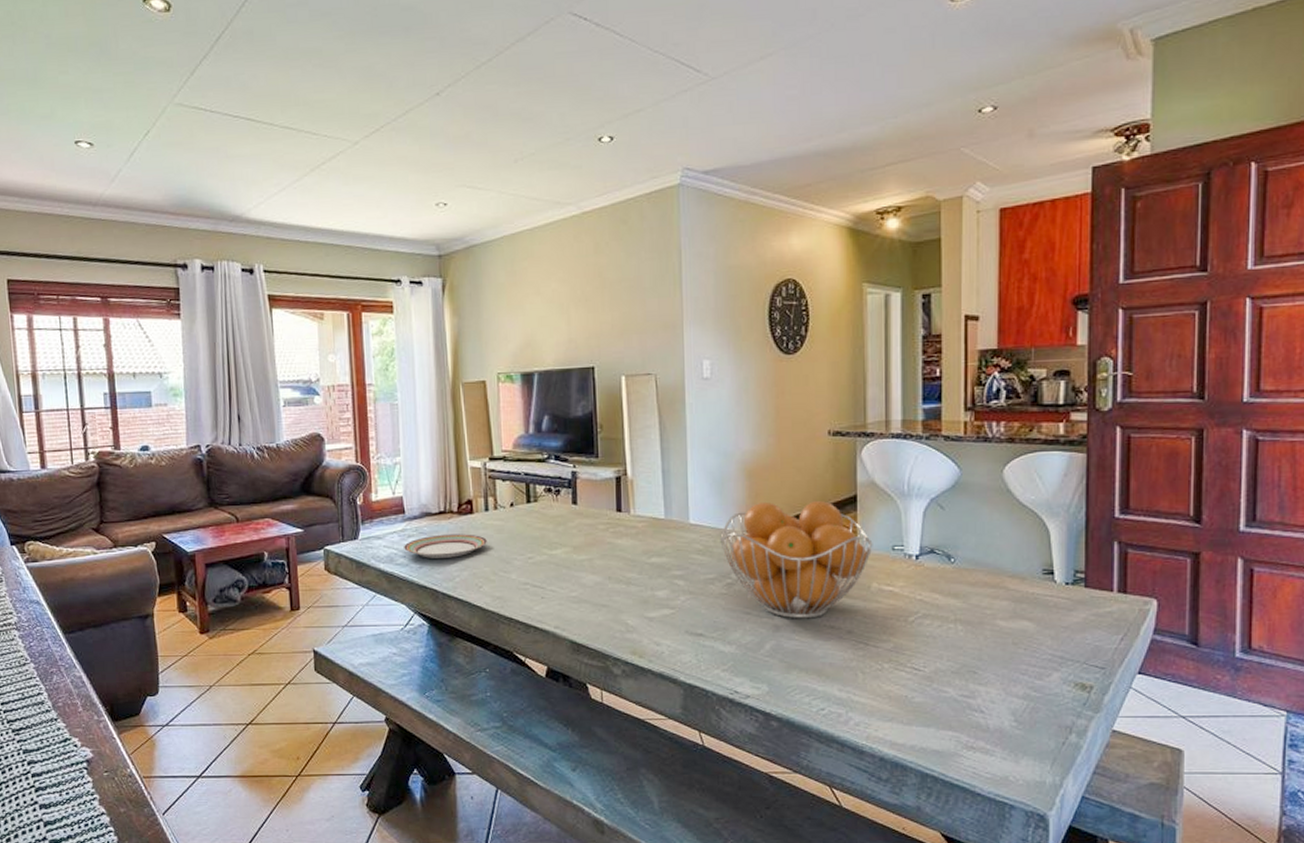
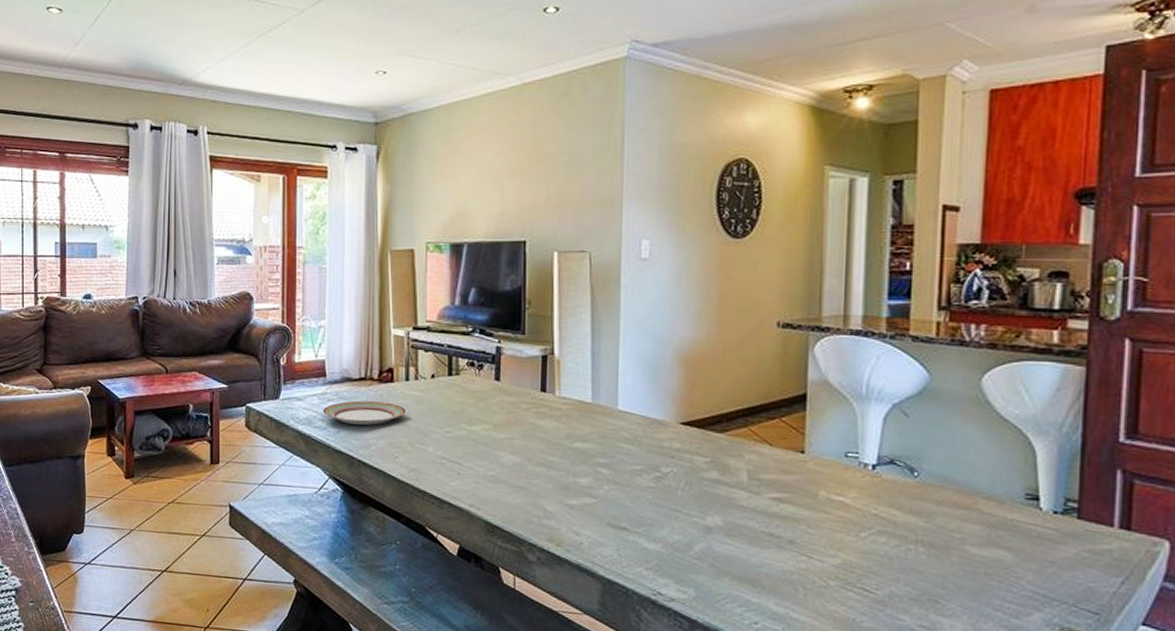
fruit basket: present [720,501,873,619] -> none [650,394,823,523]

